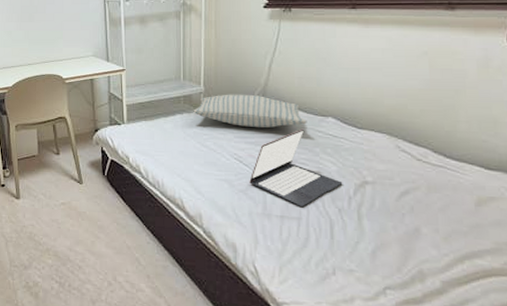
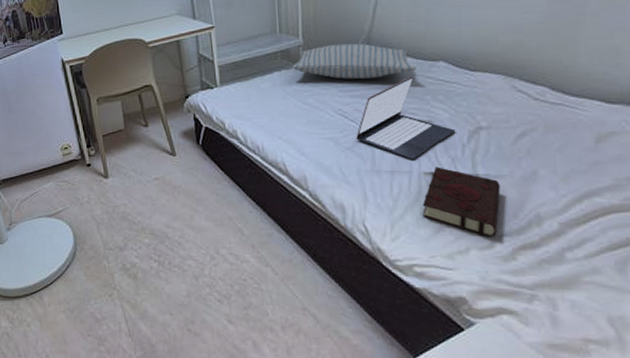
book: none [310,215,385,289] -> present [422,167,501,237]

